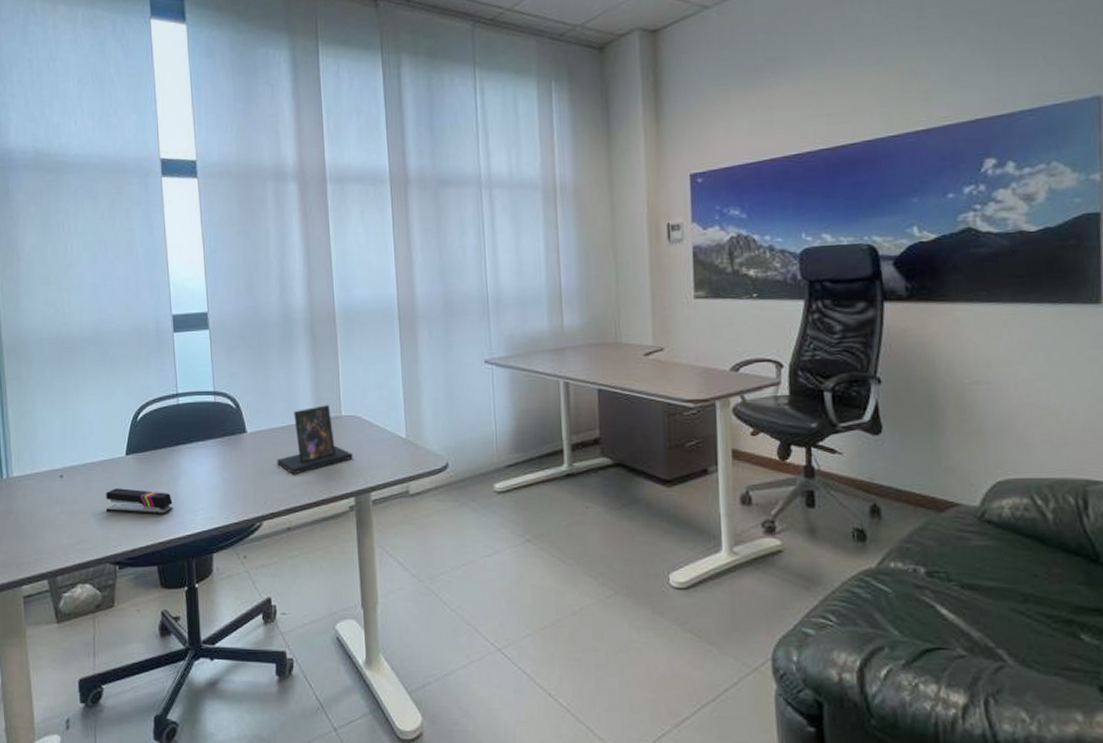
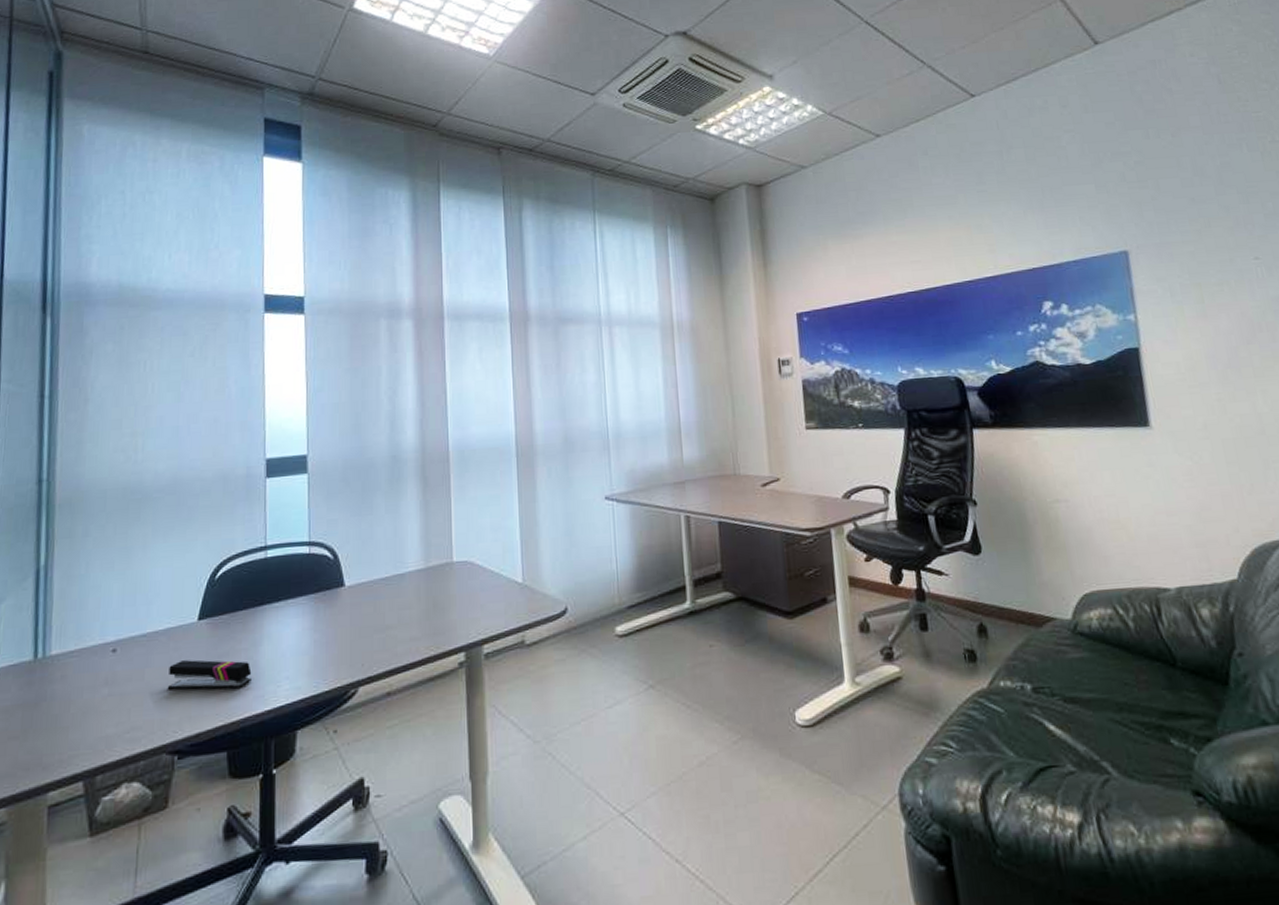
photo frame: present [277,405,353,475] -> none [378,551,464,631]

